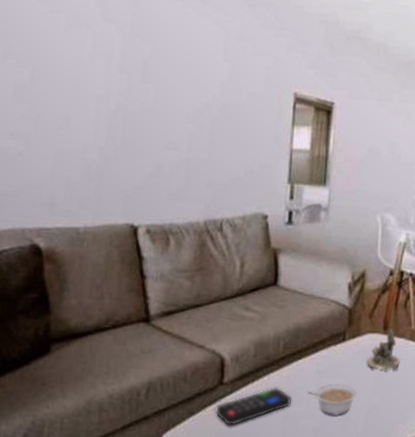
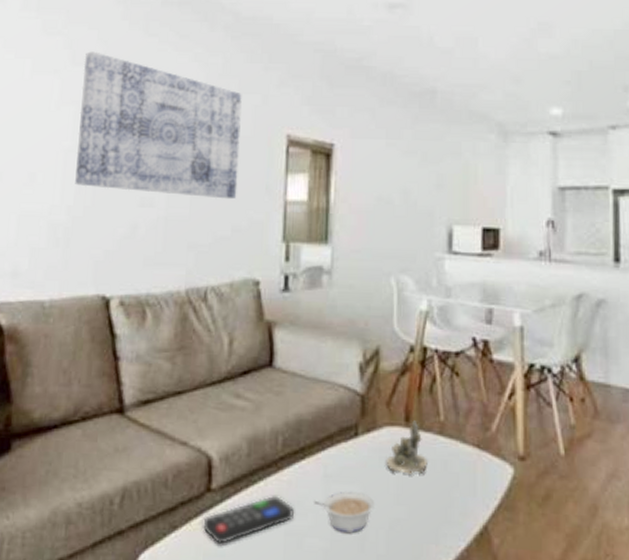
wall art: none [106,10,256,146] -> present [75,51,242,200]

